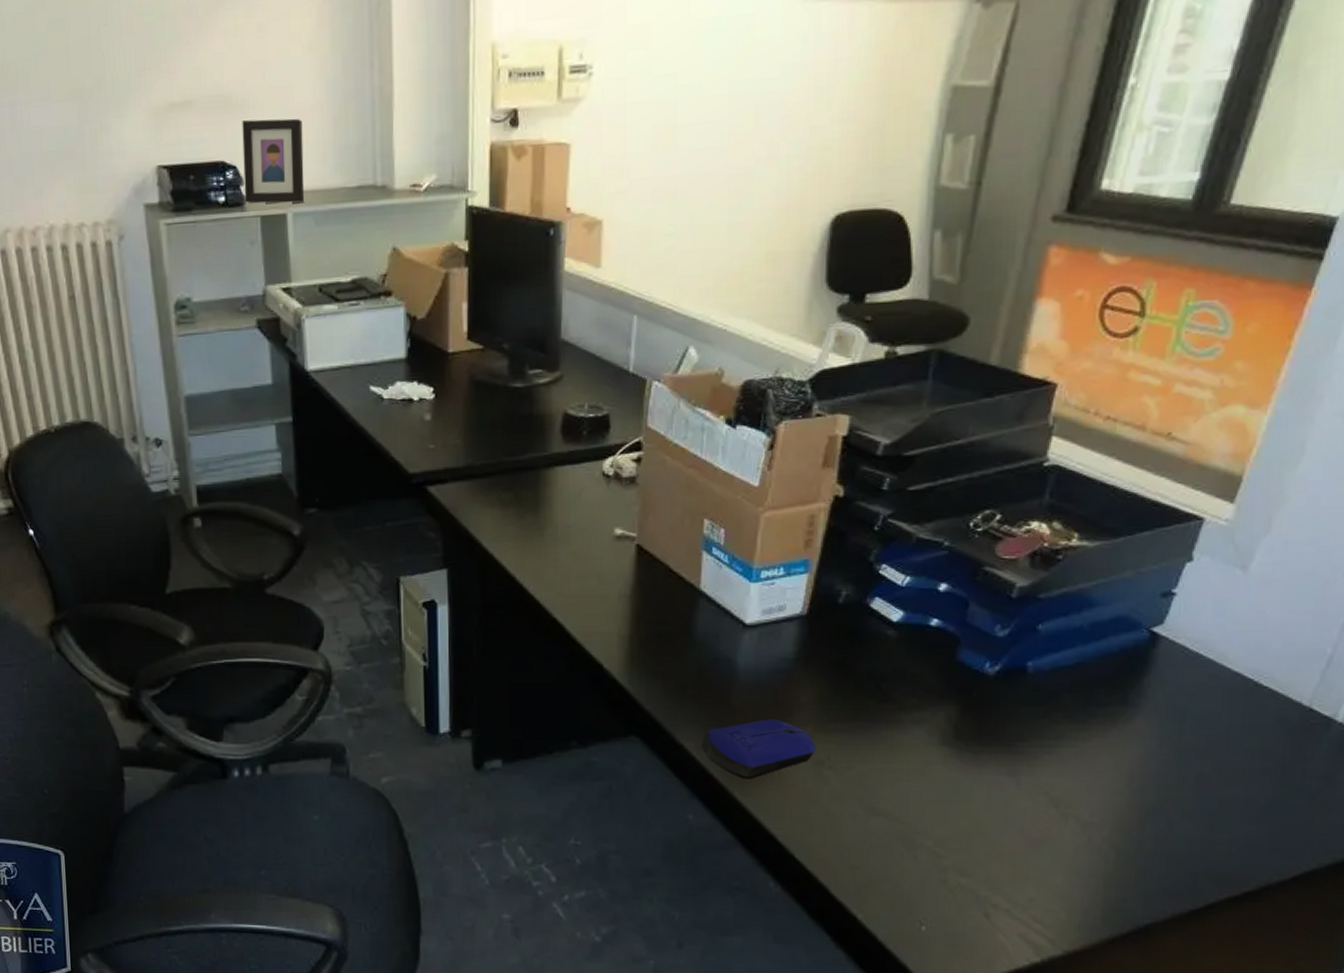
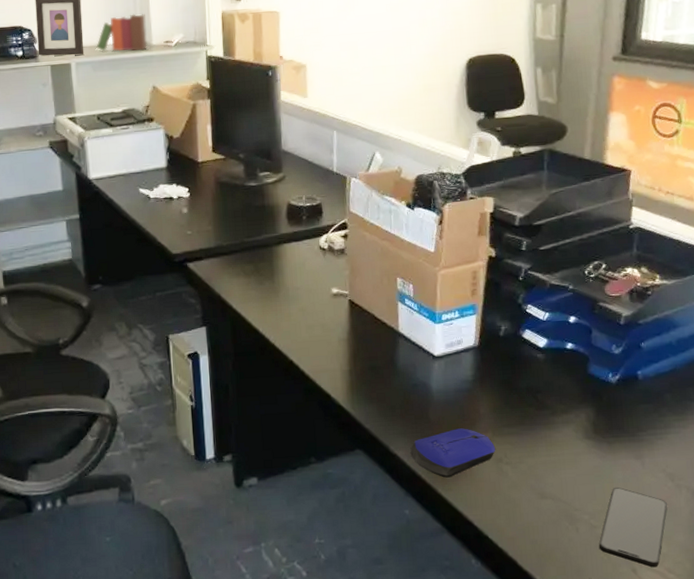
books: none [320,145,388,198] -> present [96,13,147,52]
phone: none [942,810,1046,914] -> present [598,487,668,568]

